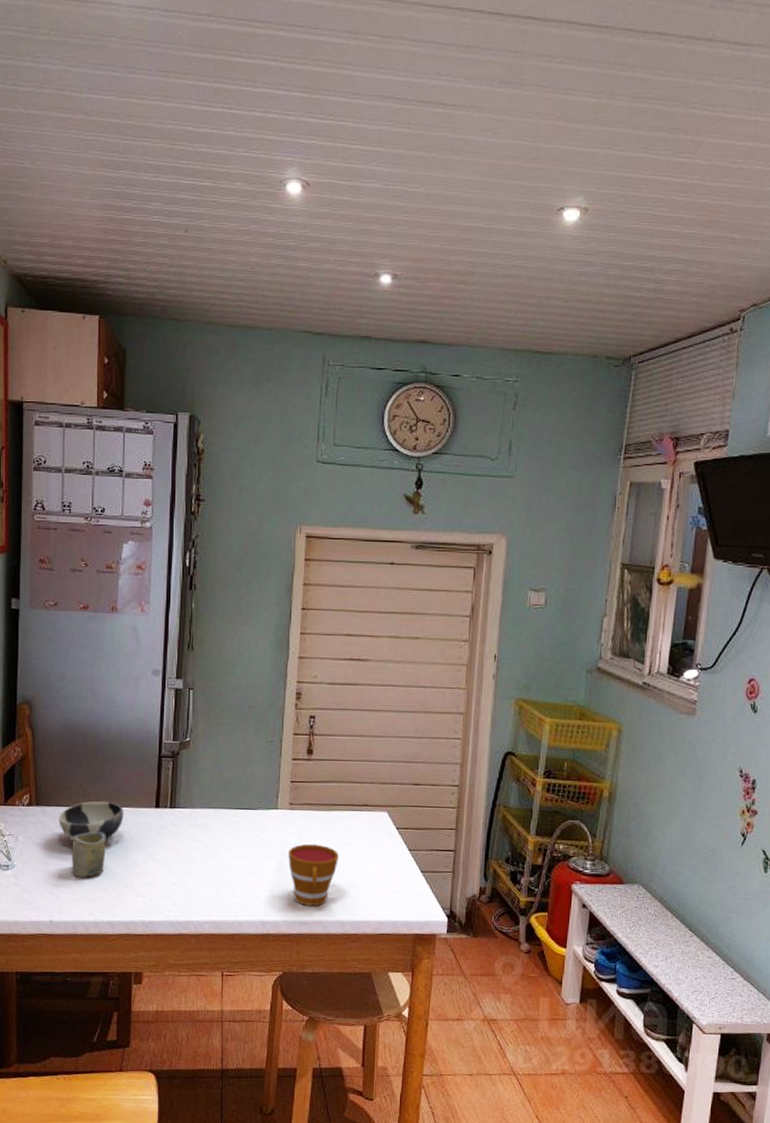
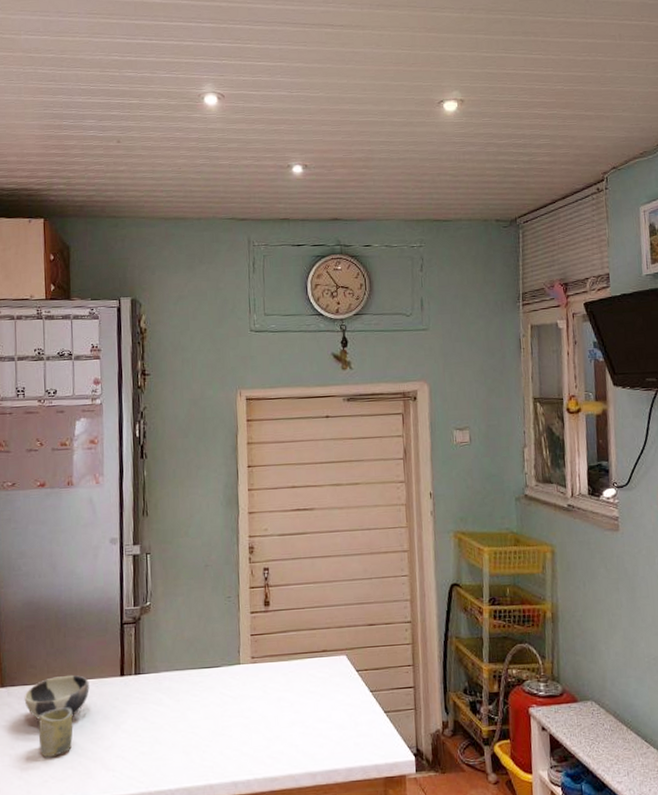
cup: present [287,843,339,906] -> none [253,695,304,761]

